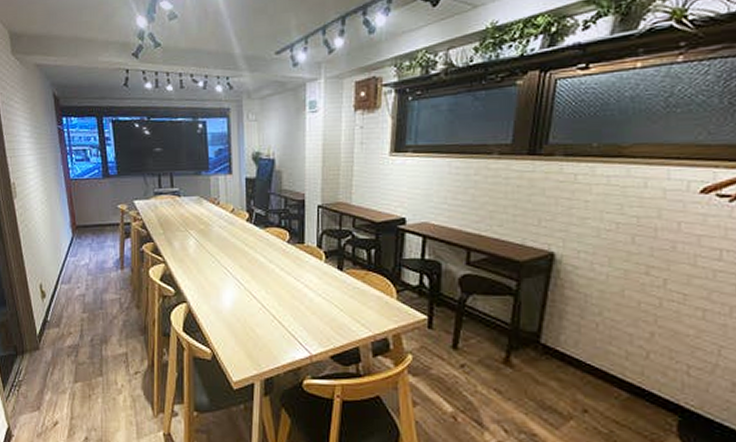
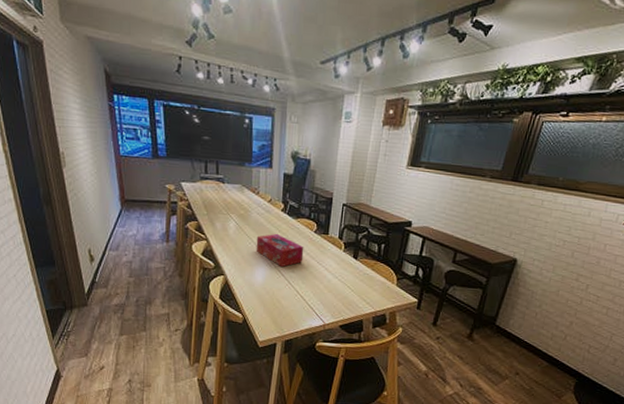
tissue box: none [220,247,277,288] -> present [256,233,304,268]

